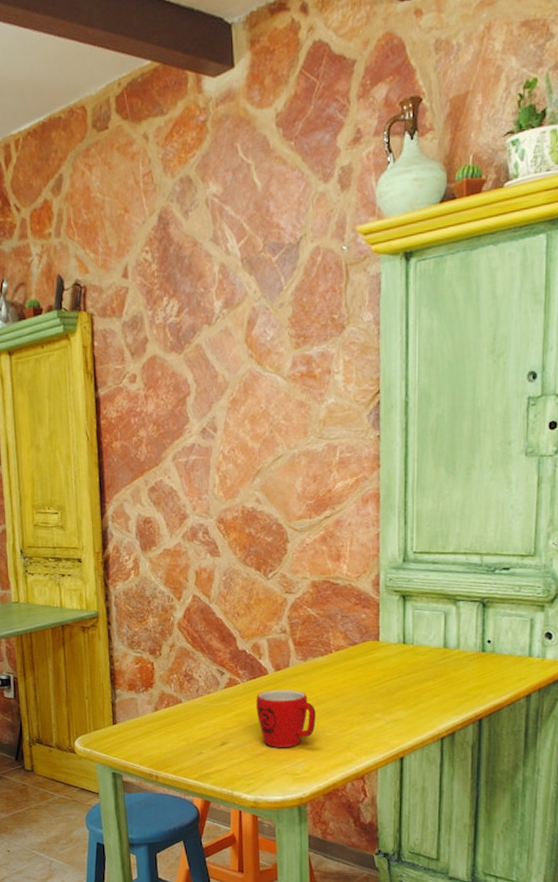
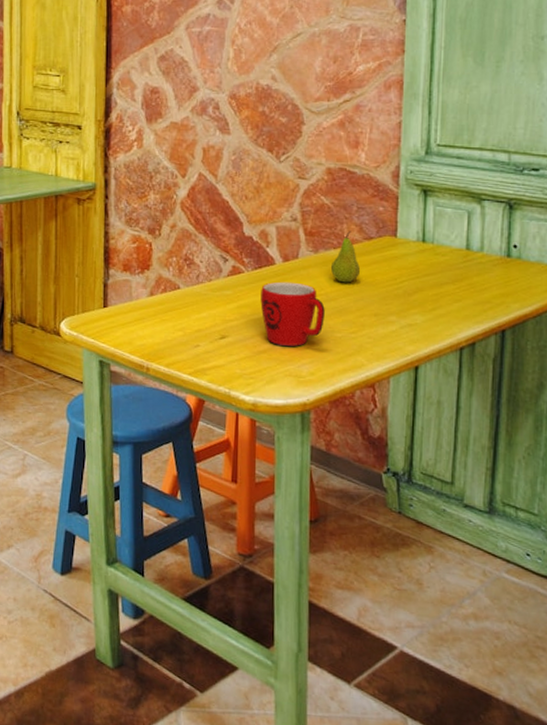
fruit: none [320,638,347,687] -> present [331,230,361,283]

